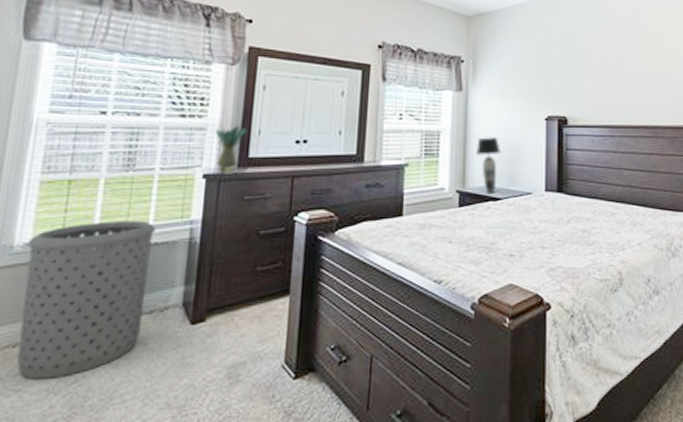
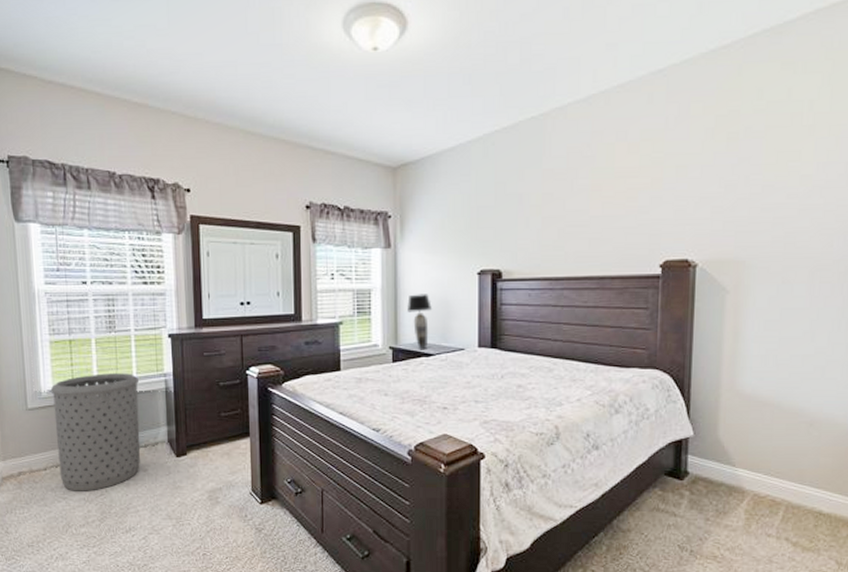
vase: present [215,125,248,174] -> none [173,289,199,334]

